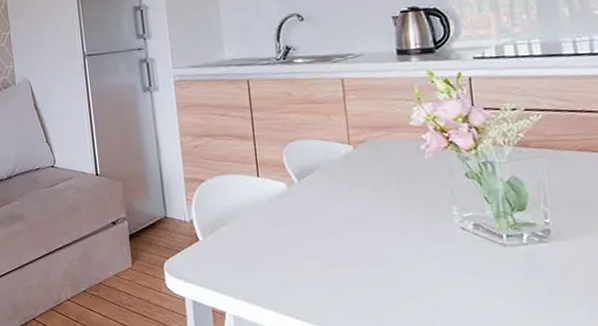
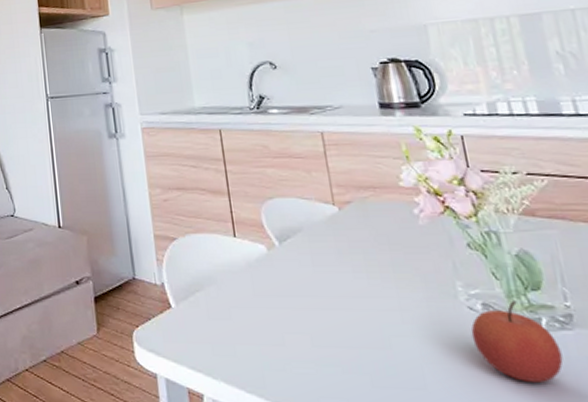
apple: none [461,220,538,287] -> present [471,300,564,383]

